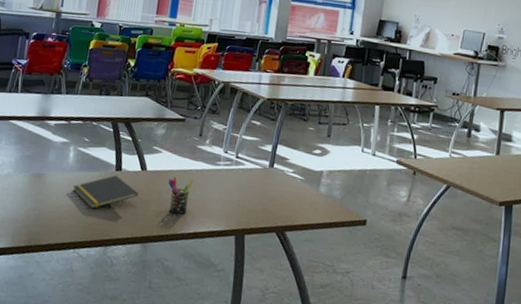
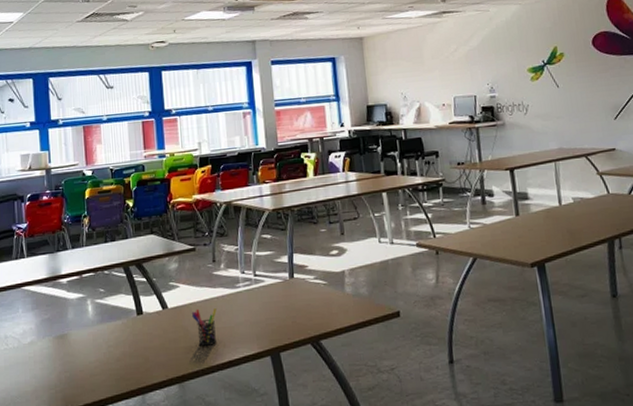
notepad: present [72,175,138,209] -> none [97,320,164,359]

